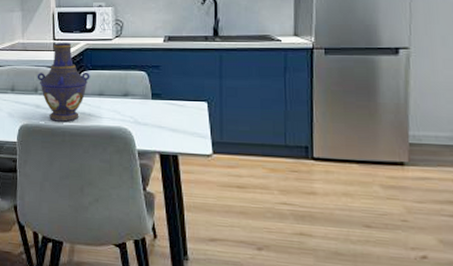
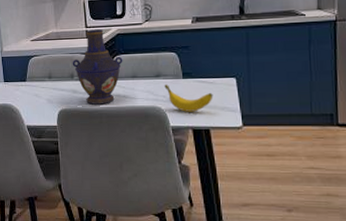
banana: none [132,104,183,136] -> present [164,84,213,112]

